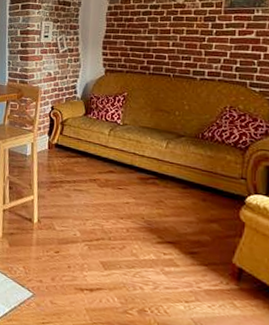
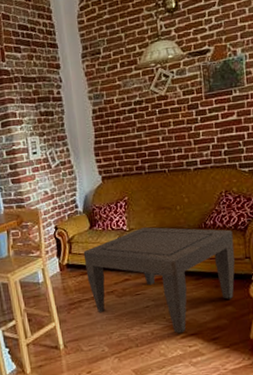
coffee table: none [72,125,231,238] -> present [83,227,235,334]

